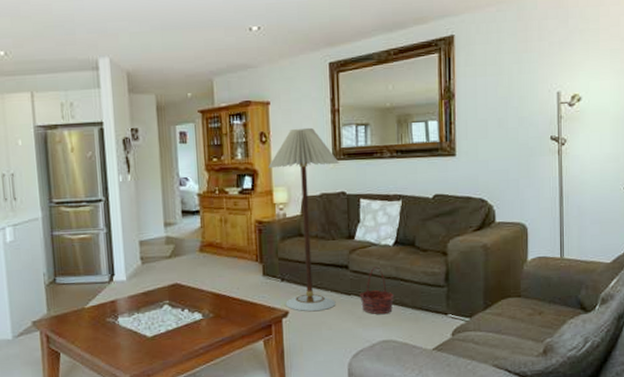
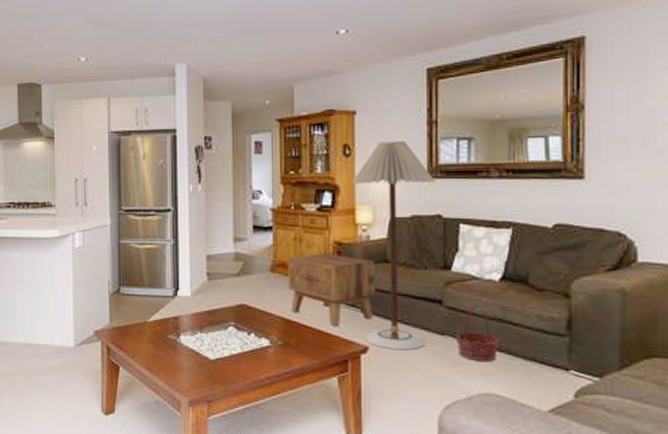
side table: none [214,231,293,296] -> present [287,253,375,327]

